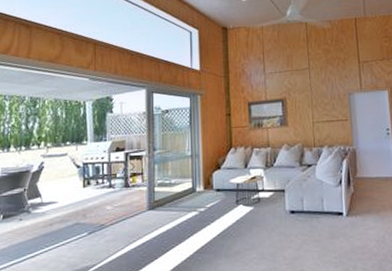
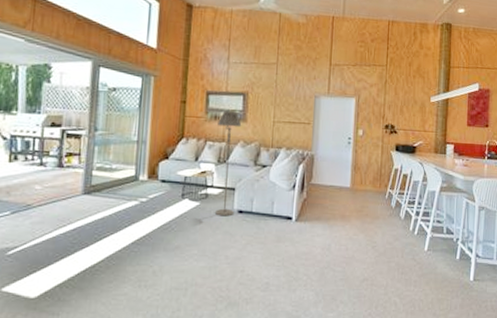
floor lamp: none [261,117,286,219] -> present [215,110,242,217]

